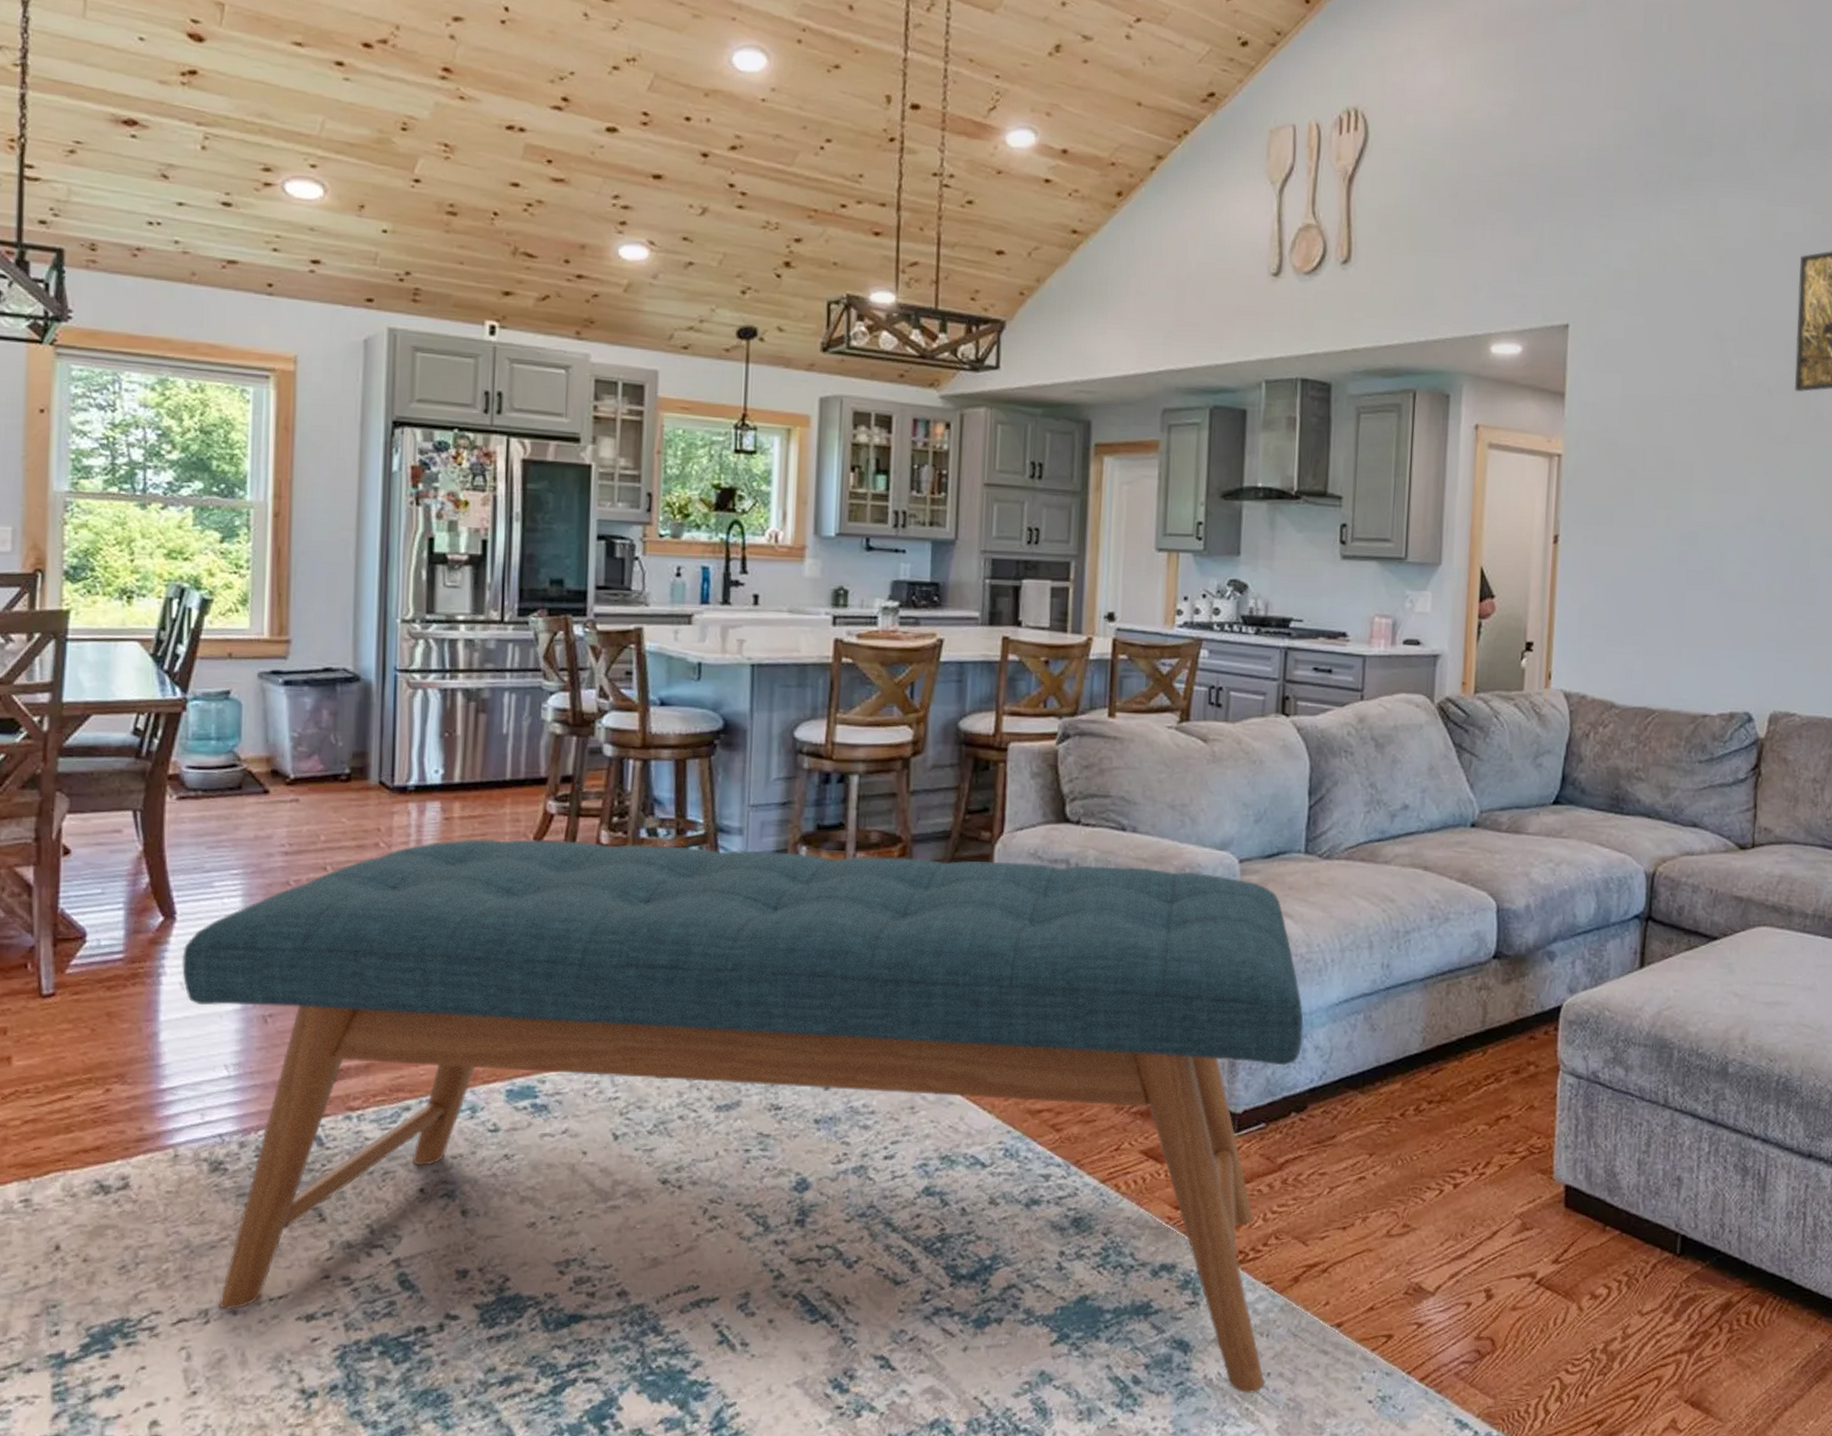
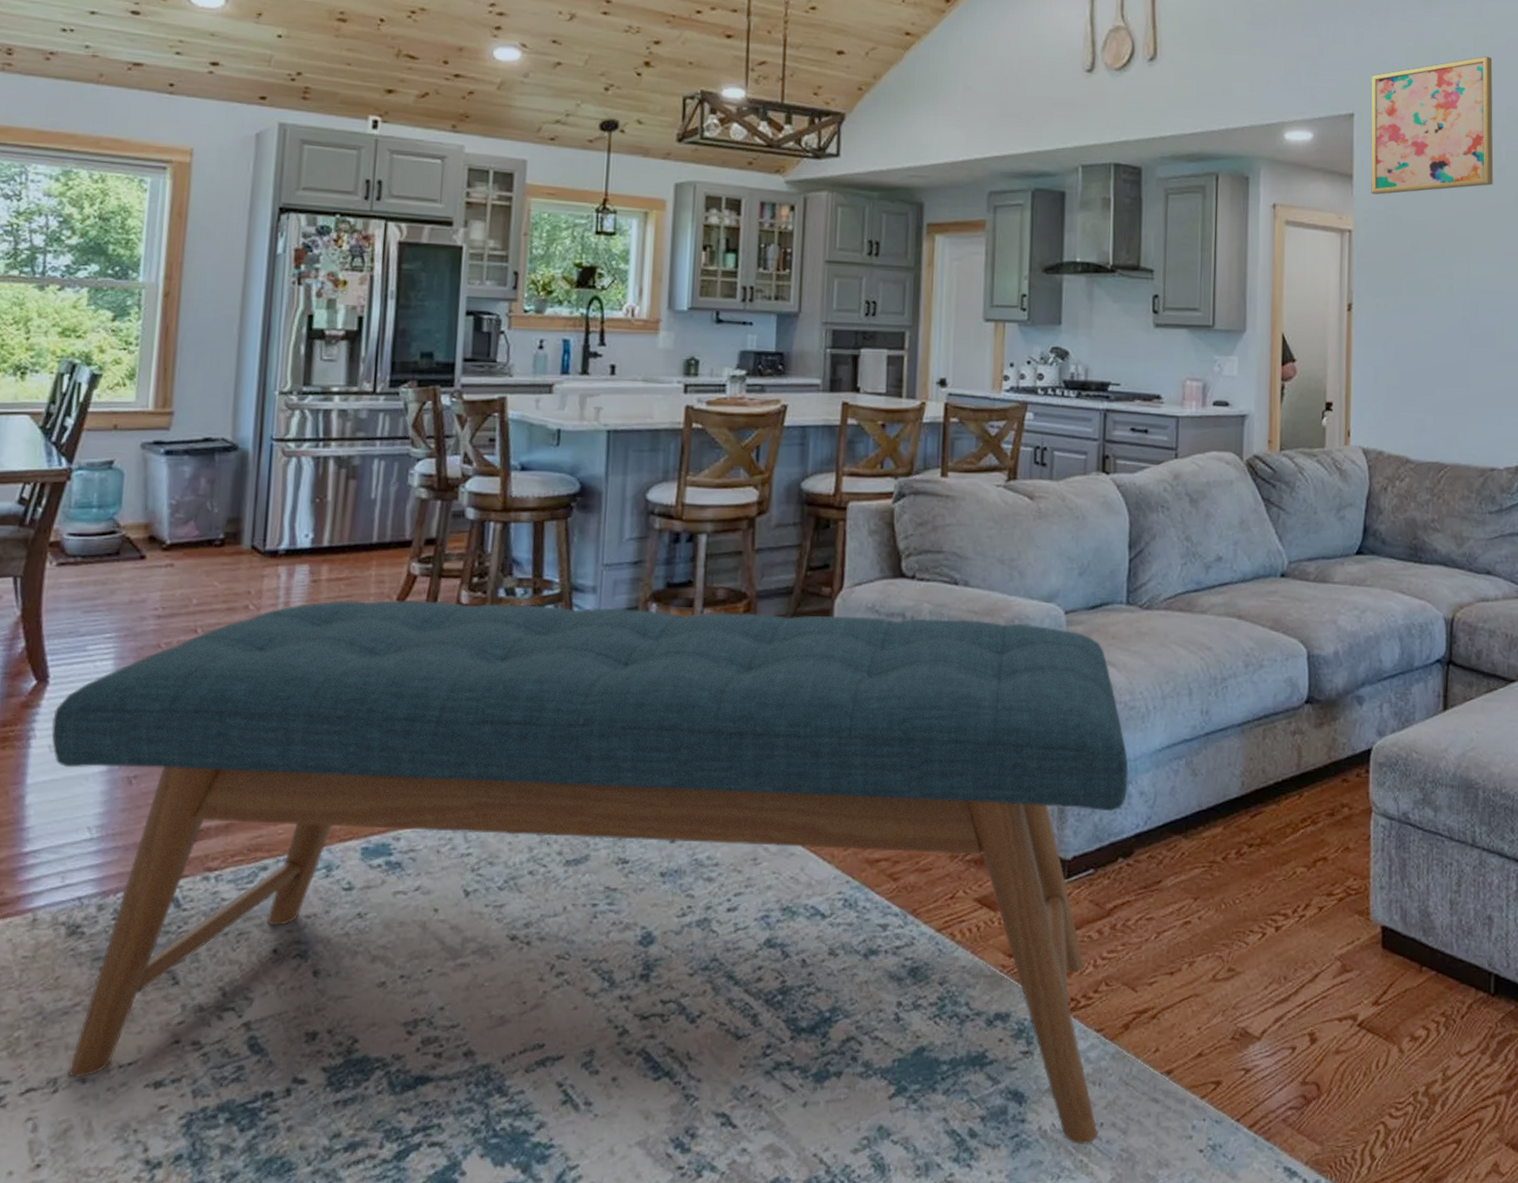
wall art: none [1584,260,1727,416] -> present [1370,56,1494,195]

